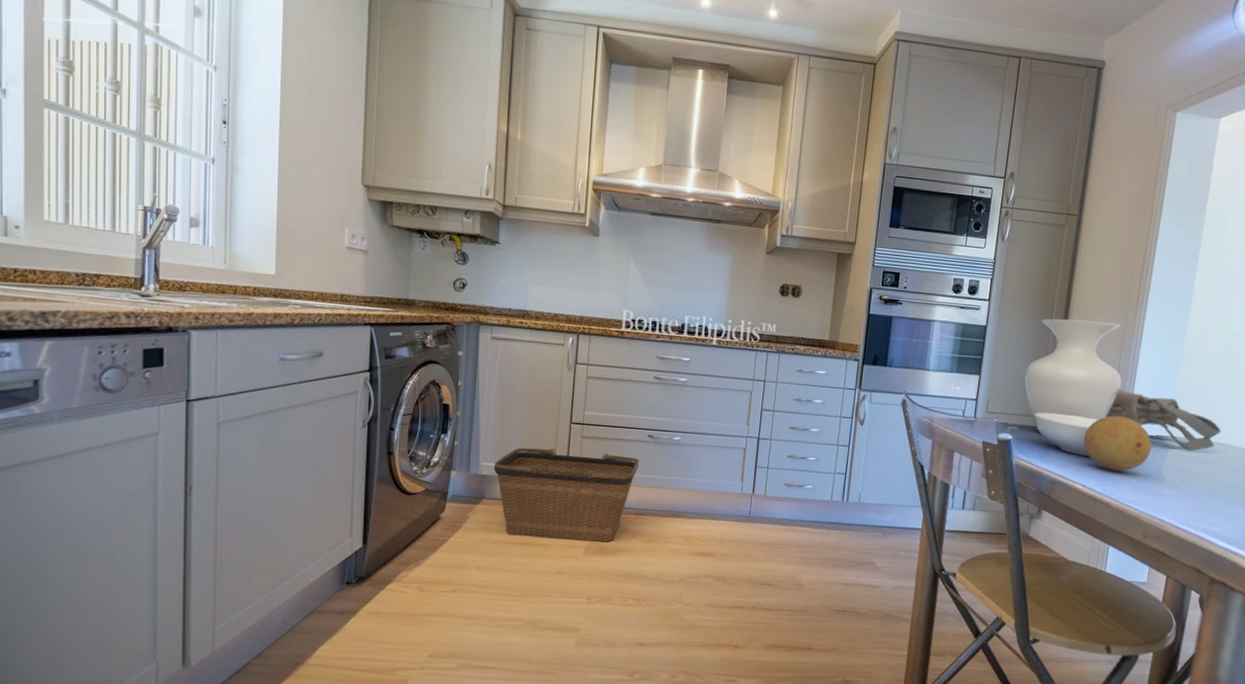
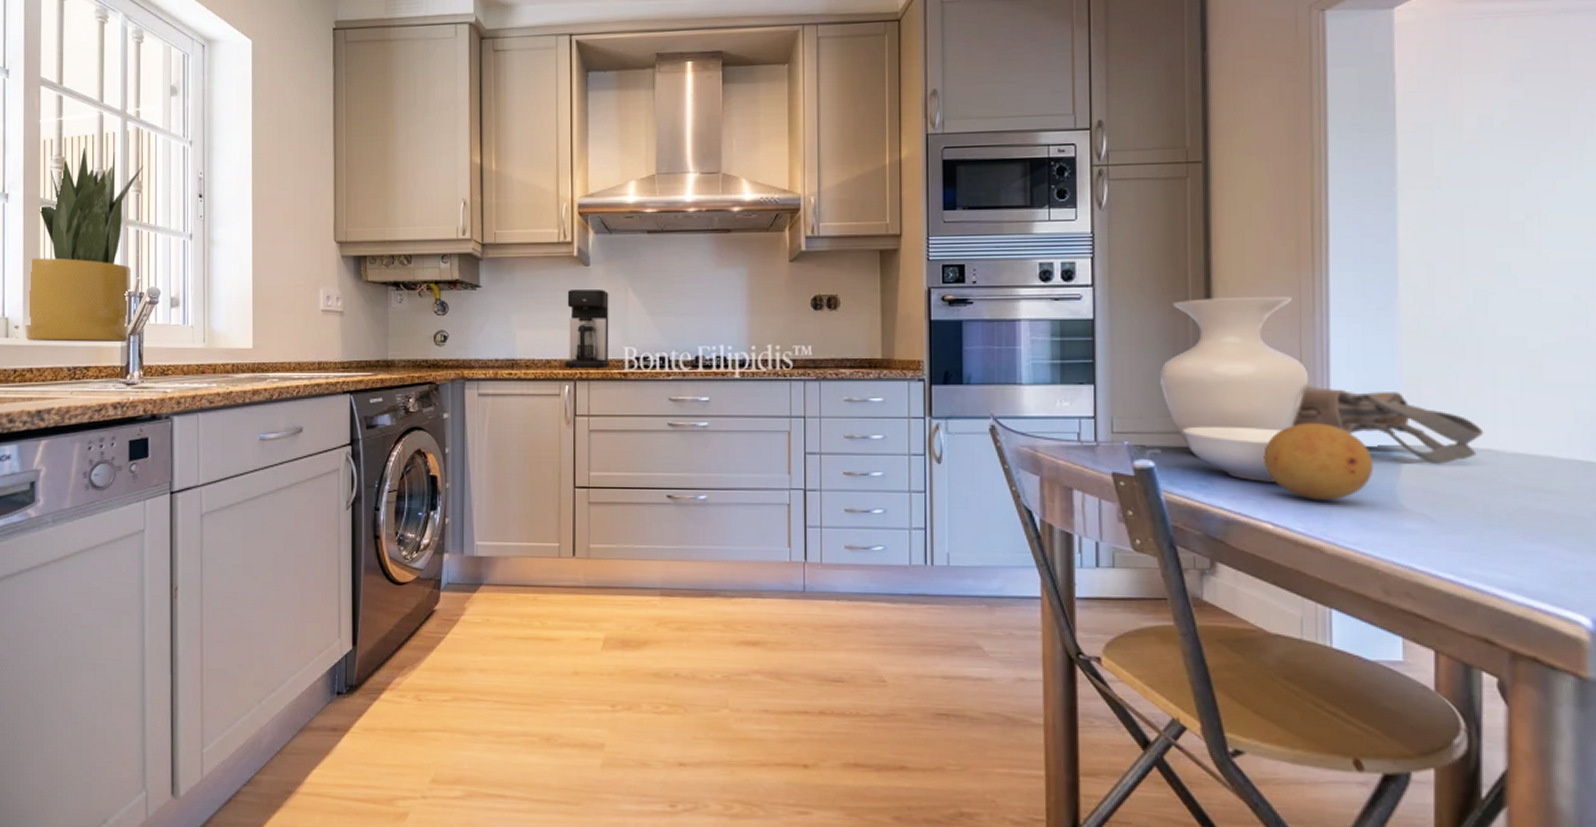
planter: none [27,55,163,255] -> present [25,148,144,343]
bicycle basket: present [493,447,639,543] -> none [490,519,659,633]
coffee maker: none [570,255,614,327] -> present [565,289,609,369]

